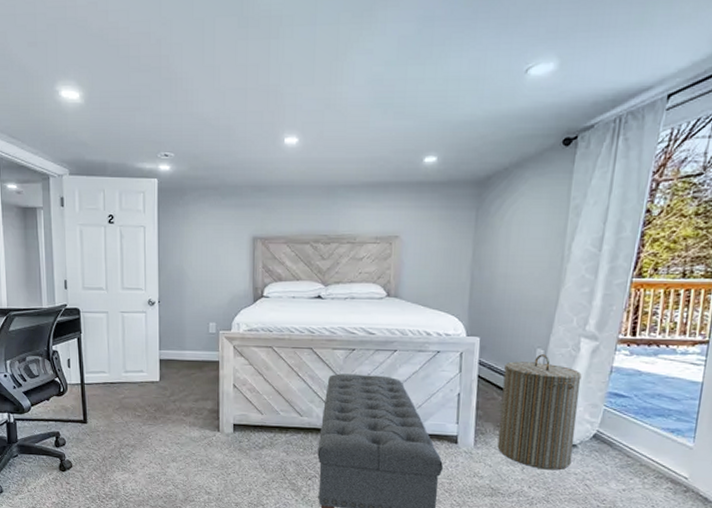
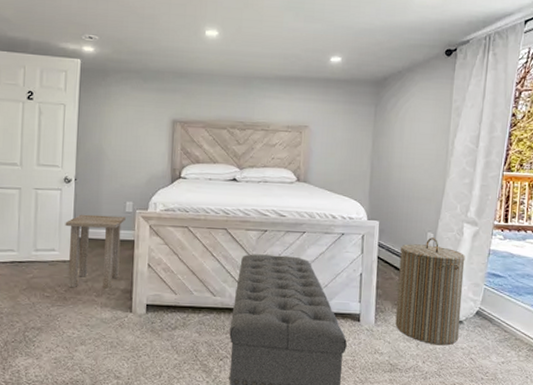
side table: none [151,336,209,409] -> present [65,214,126,289]

